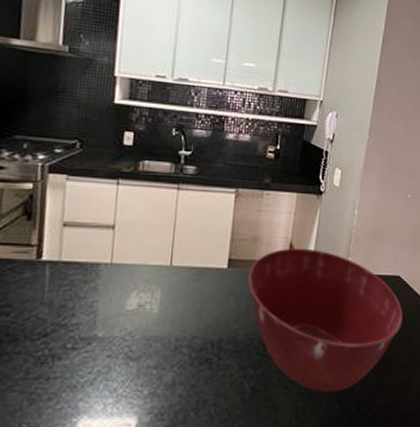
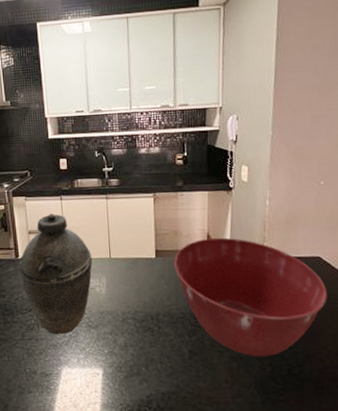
kettle: none [39,202,148,371] -> present [18,214,93,335]

